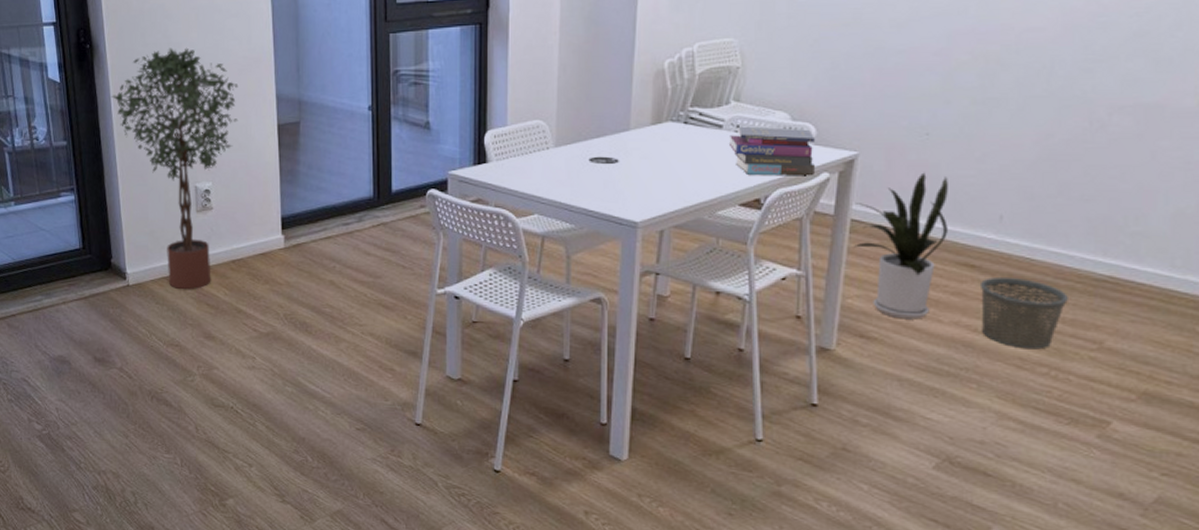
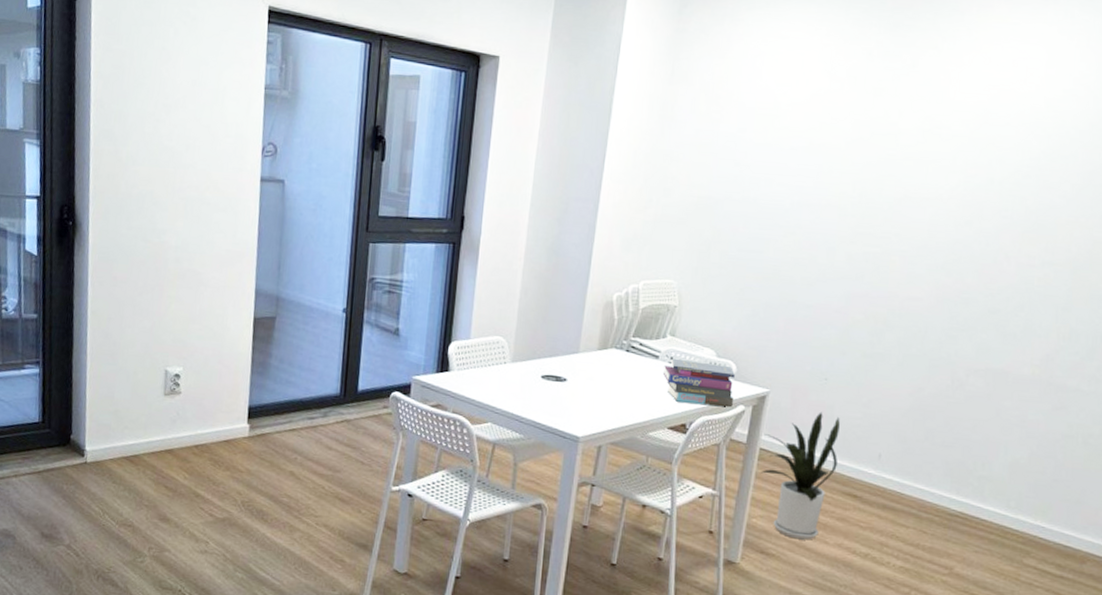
potted tree: present [110,47,239,290] -> none [88,233,219,471]
basket: present [979,276,1068,350] -> none [859,506,928,572]

